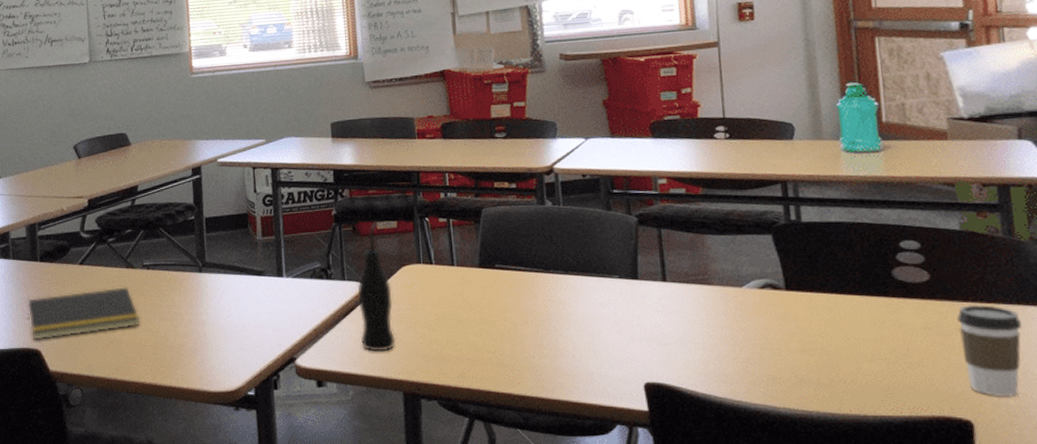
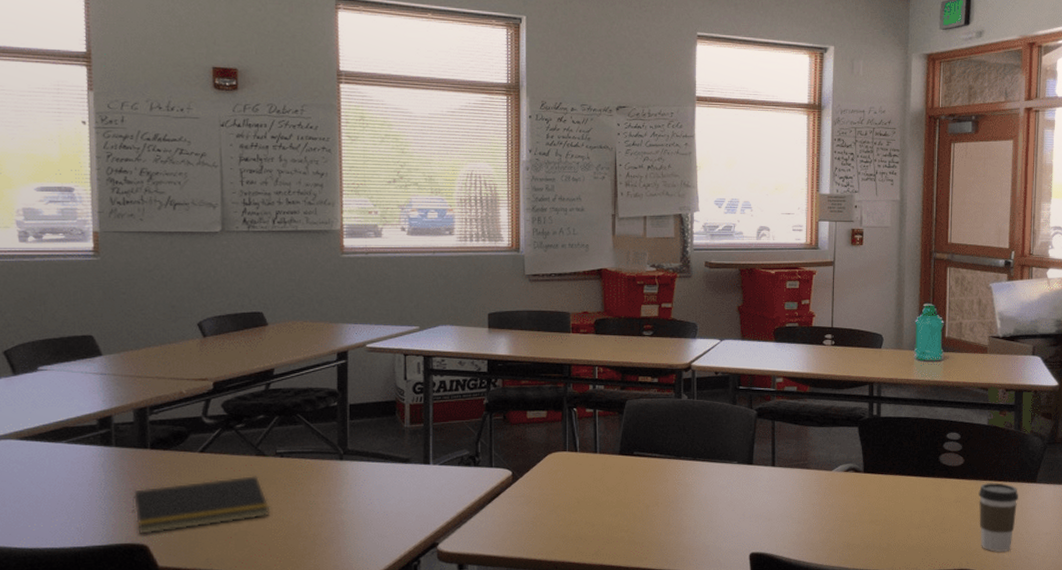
bottle: present [357,221,396,352] -> none [503,411,538,535]

